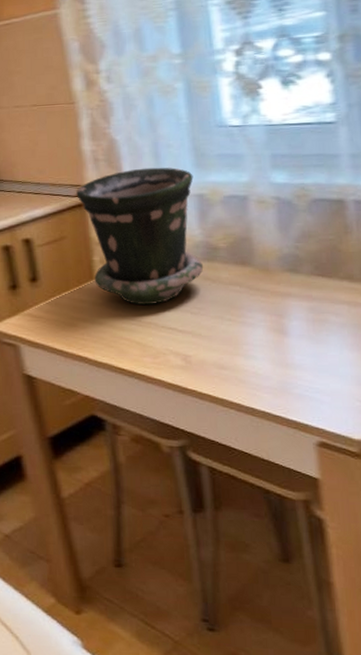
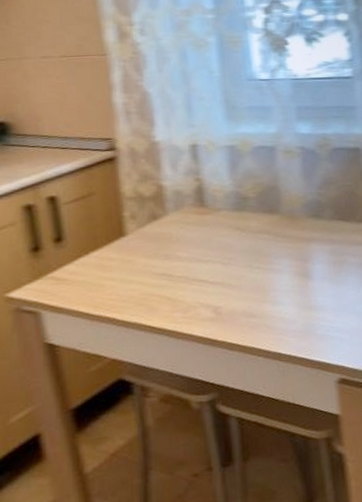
flower pot: present [76,167,204,306] -> none [107,119,234,260]

